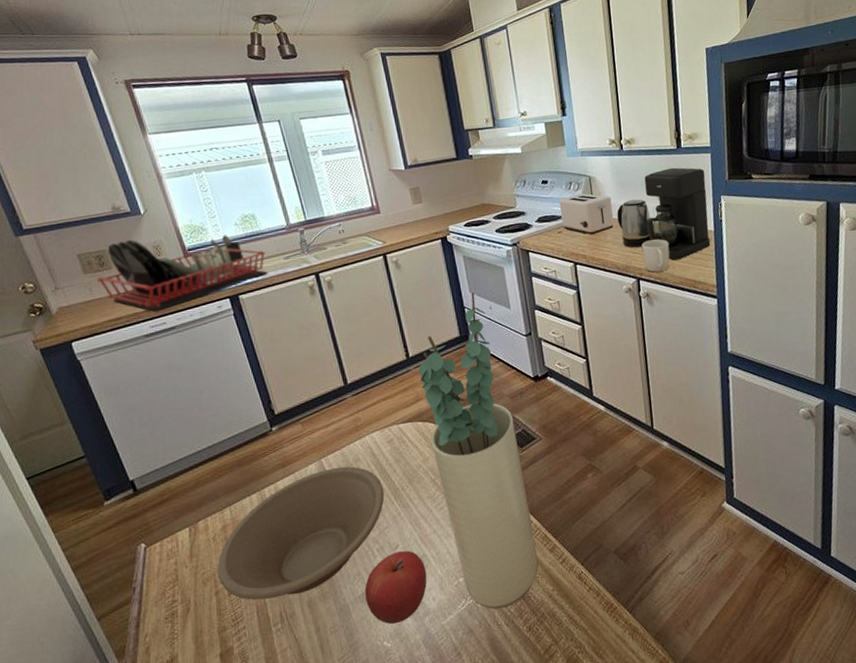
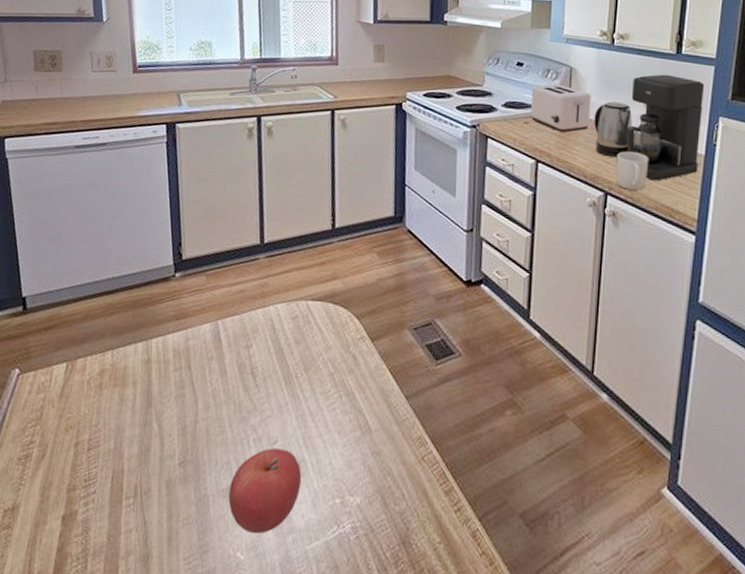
dish rack: present [97,235,268,313] -> none [45,45,214,125]
bowl: present [217,466,385,601] -> none [82,333,276,470]
vase: present [418,292,539,610] -> none [338,170,435,550]

